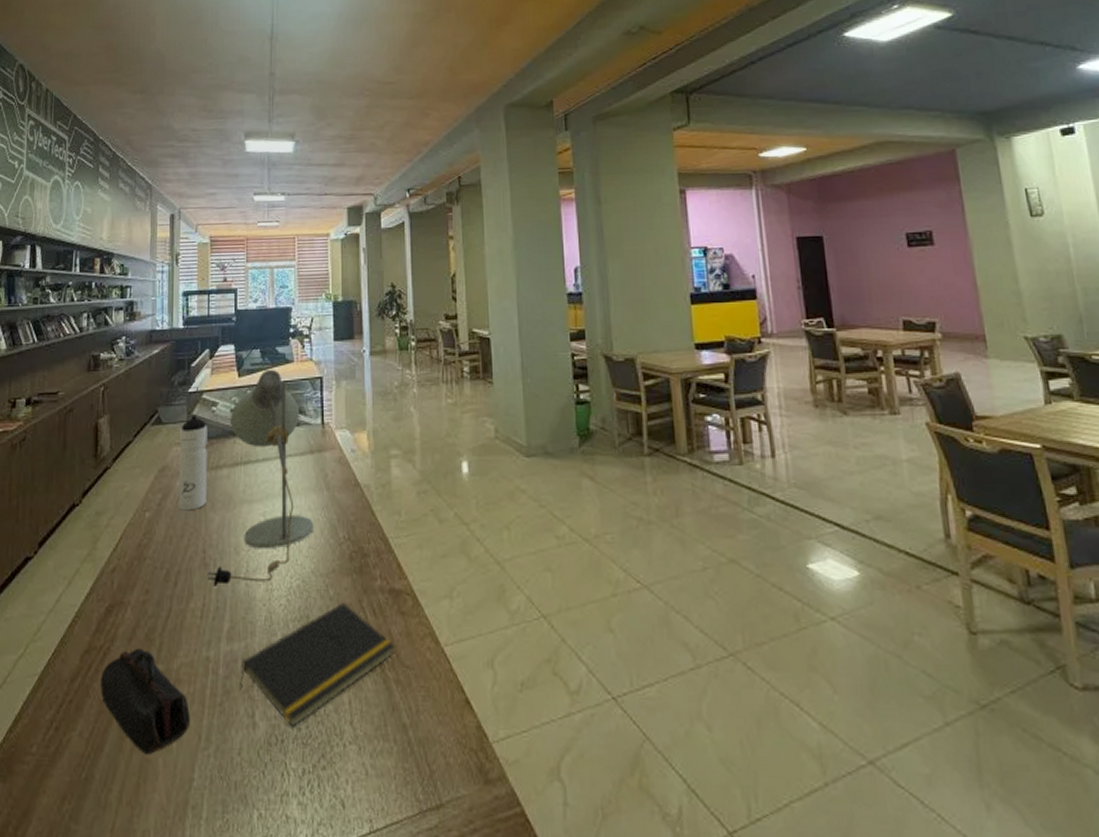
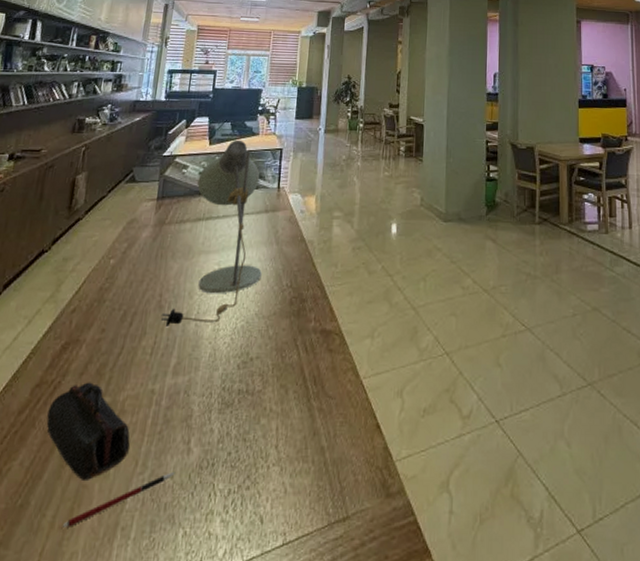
pen: none [131,748,242,804] -> present [63,472,175,527]
water bottle: present [179,414,208,511] -> none [142,175,177,259]
notepad: present [240,603,395,728] -> none [179,341,321,452]

